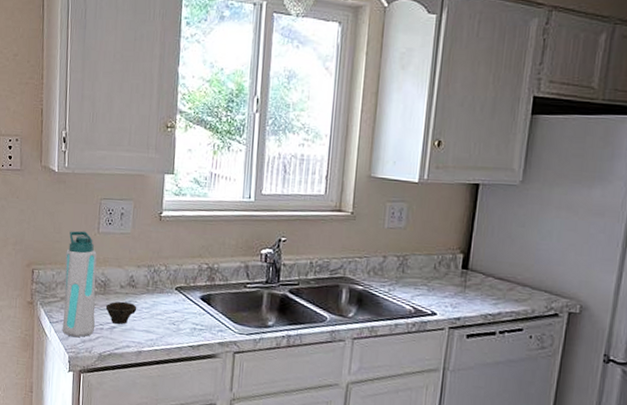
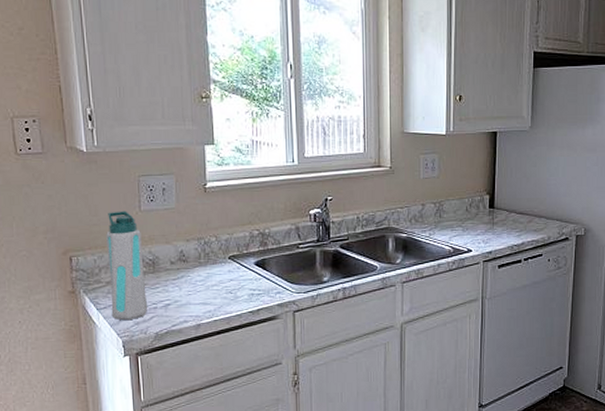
cup: present [105,301,137,324] -> none [157,277,191,301]

